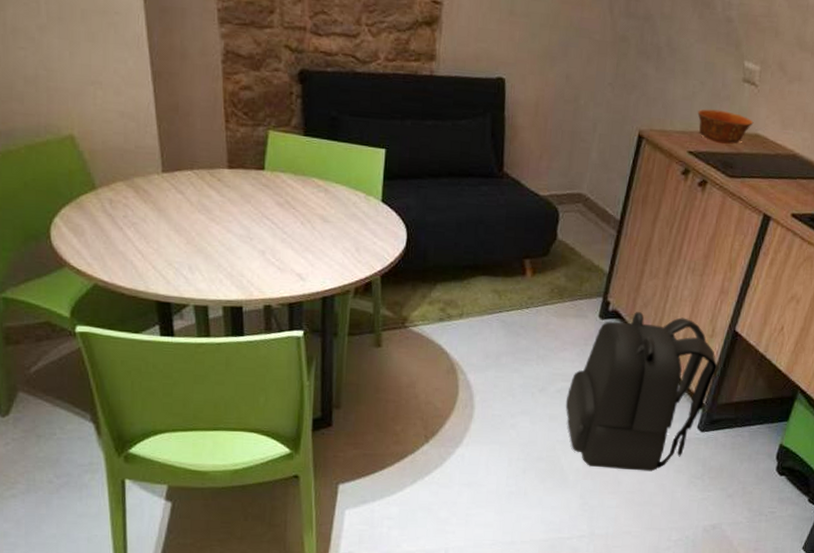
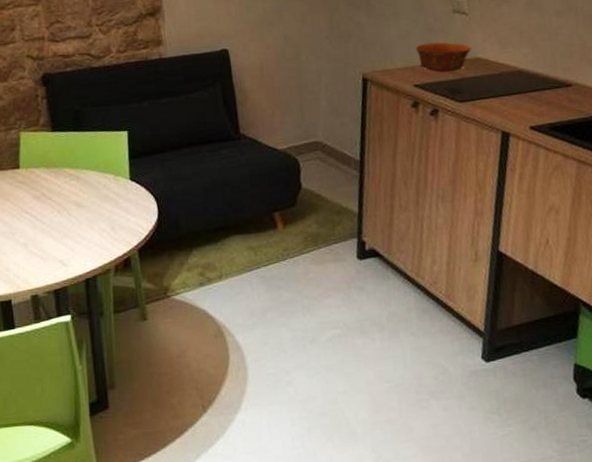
backpack: present [565,312,718,472] -> none [338,246,489,416]

